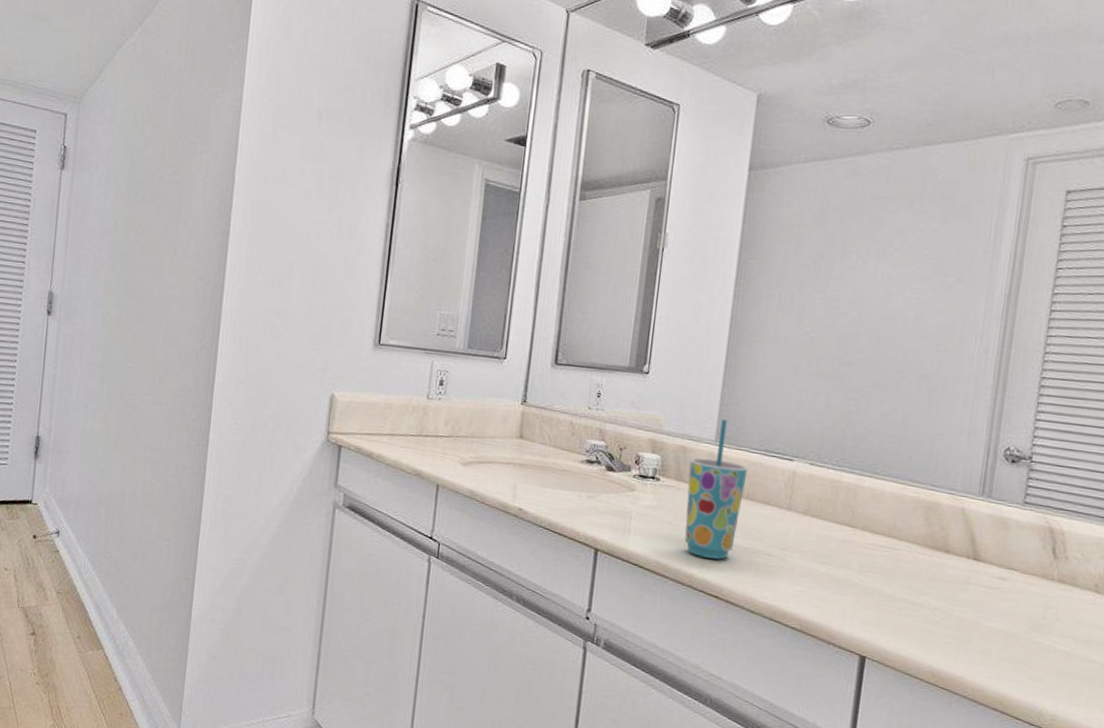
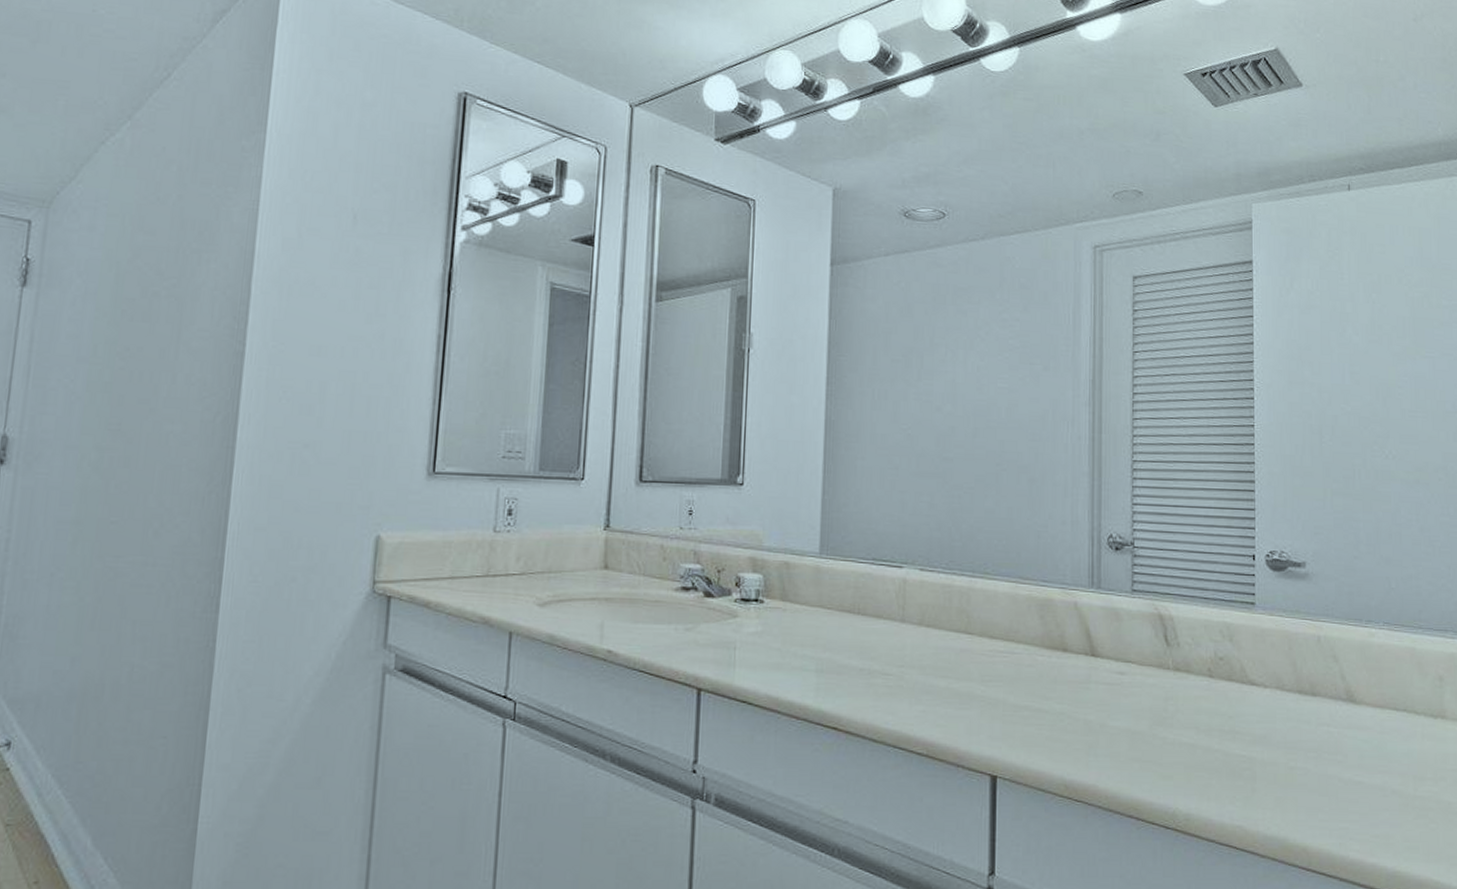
cup: present [684,419,748,560] -> none [794,529,857,685]

